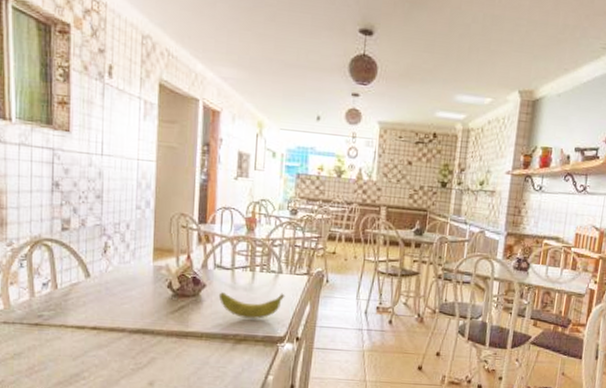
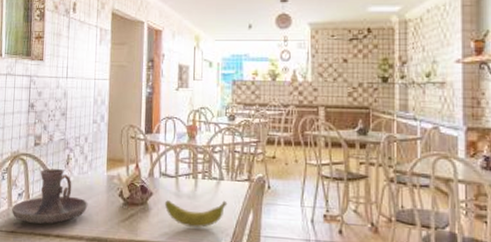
candle holder: none [35,256,131,316] -> present [12,168,88,224]

